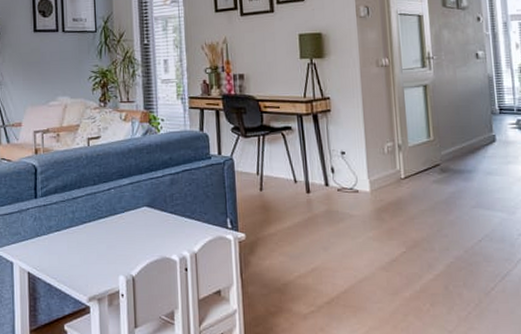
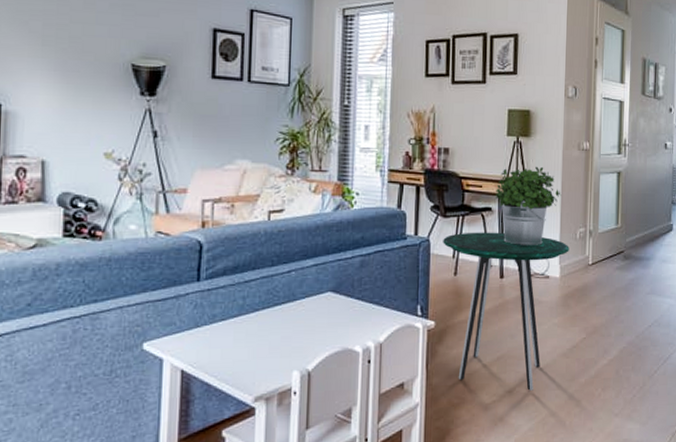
side table: none [246,149,378,303] -> present [443,232,569,391]
potted plant: none [293,85,363,161] -> present [494,166,561,245]

